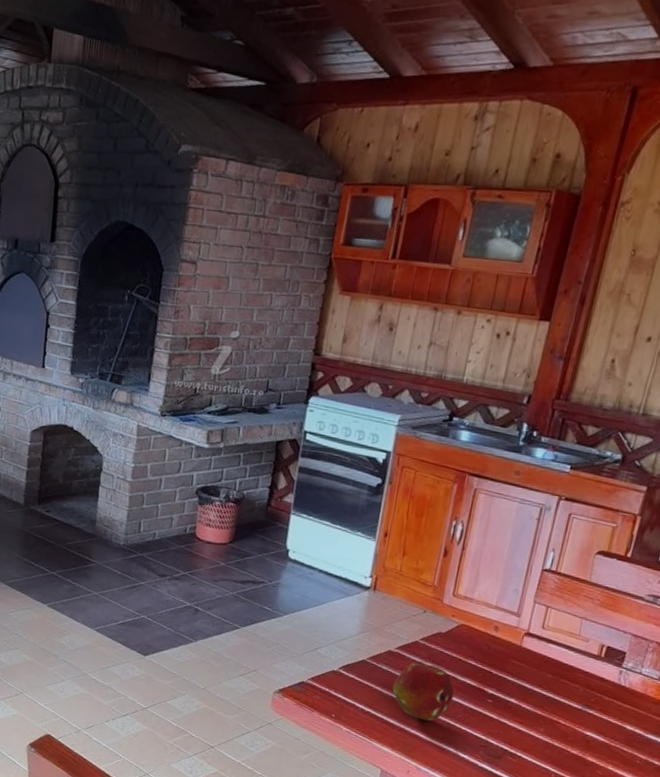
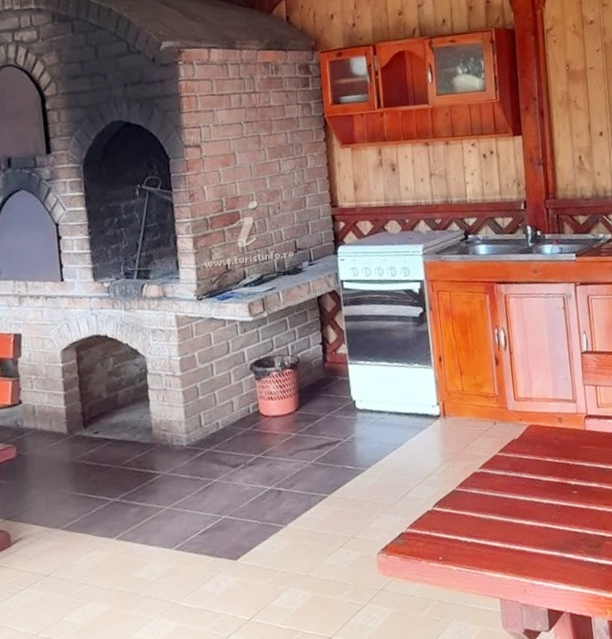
fruit: present [392,662,455,721] -> none [487,473,544,533]

